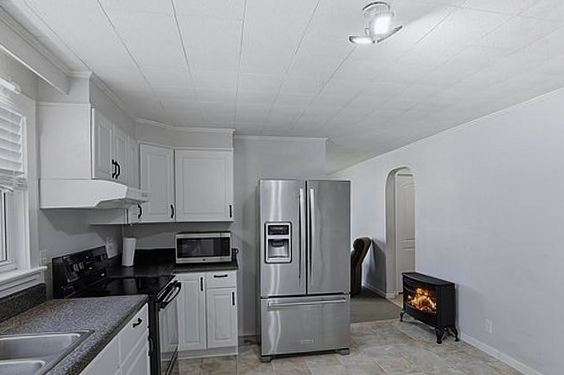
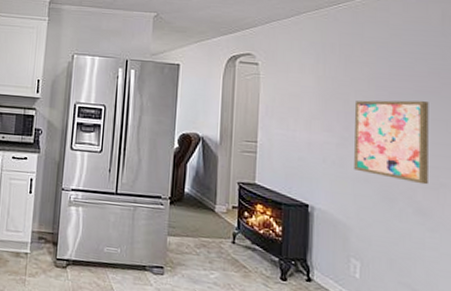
wall art: none [486,194,536,257] -> present [354,100,429,185]

